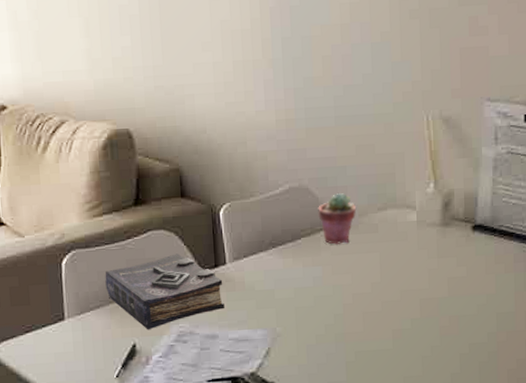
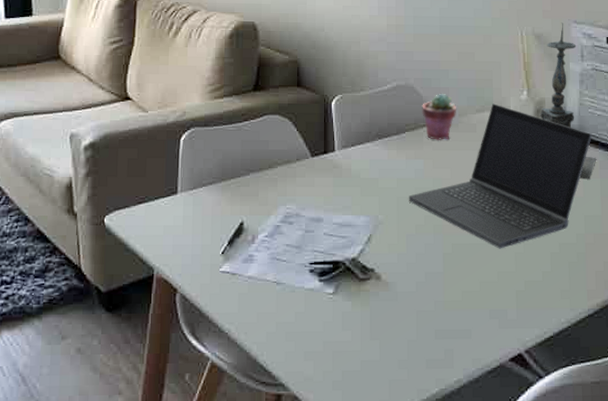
book: present [105,253,225,330] -> none [220,138,331,209]
laptop computer: none [307,200,507,354] -> present [408,103,593,249]
candle holder: none [448,101,510,275] -> present [539,22,596,180]

